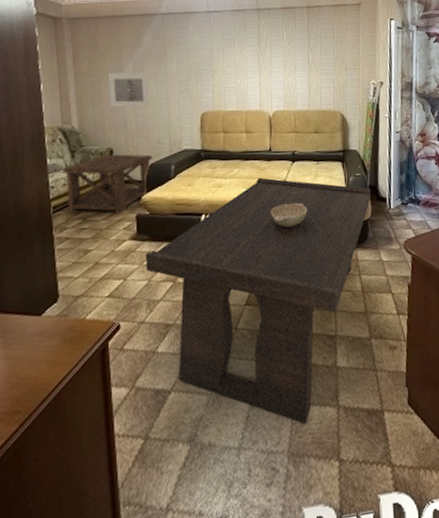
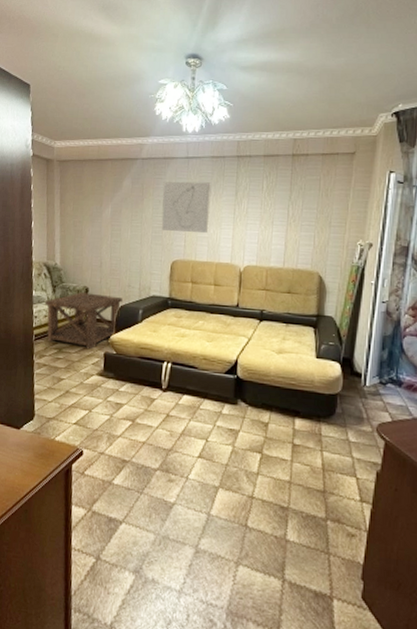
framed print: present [108,72,150,108] -> none [88,215,126,251]
coffee table: present [145,177,371,425] -> none [109,332,345,588]
wall art: none [186,35,234,84] -> present [161,181,211,234]
decorative bowl: present [270,202,308,228] -> none [231,363,272,389]

